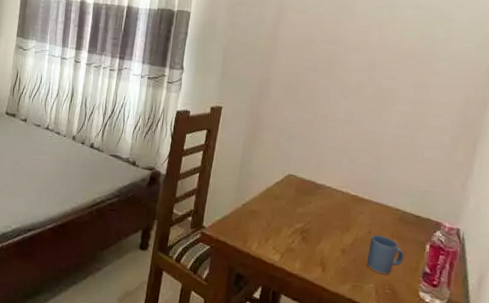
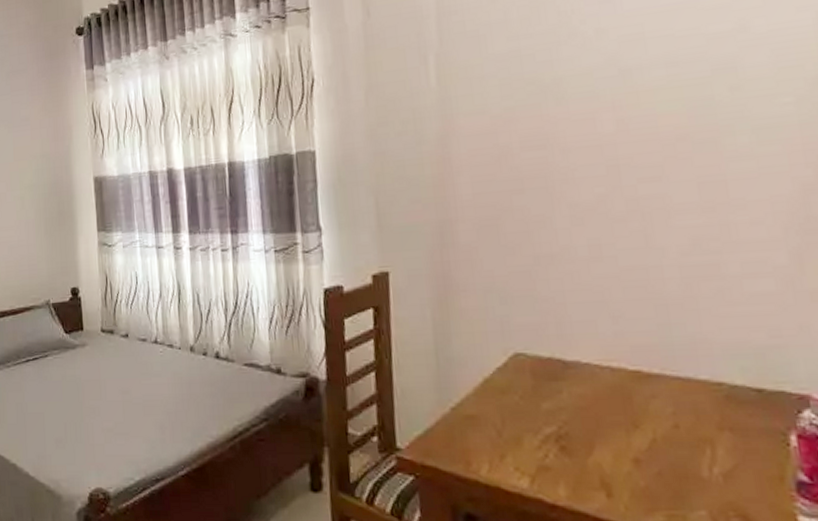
mug: present [367,234,404,275] -> none [681,428,752,493]

